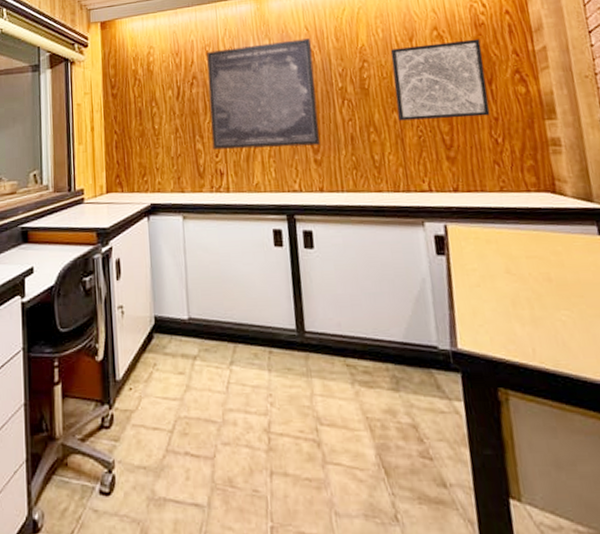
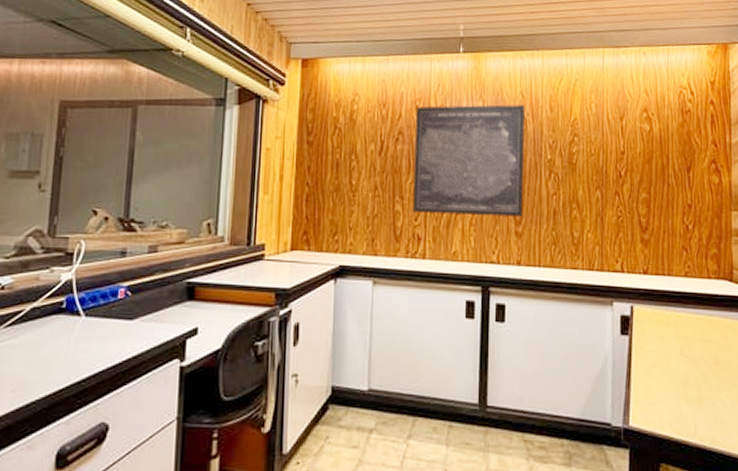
wall art: present [390,38,490,121] -> none [600,125,685,202]

